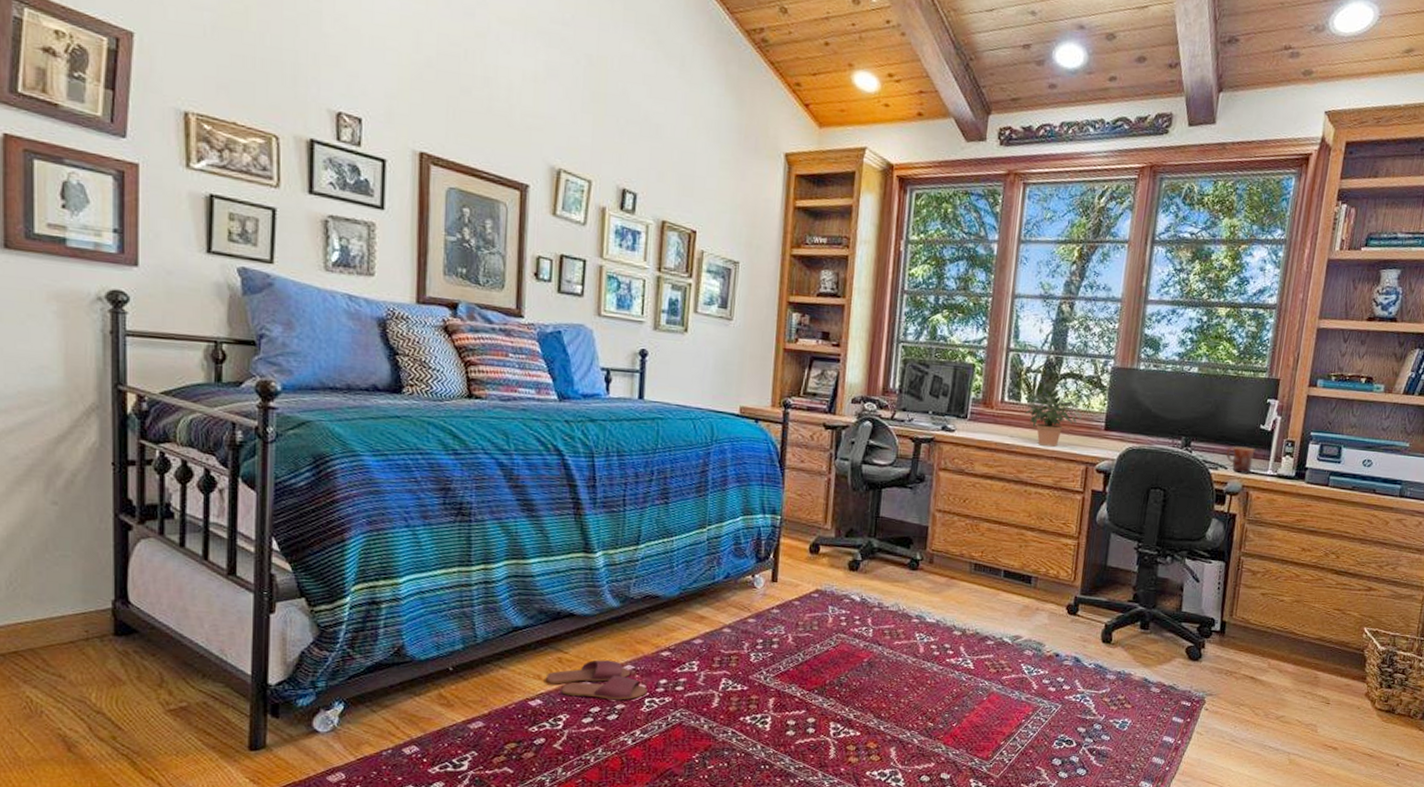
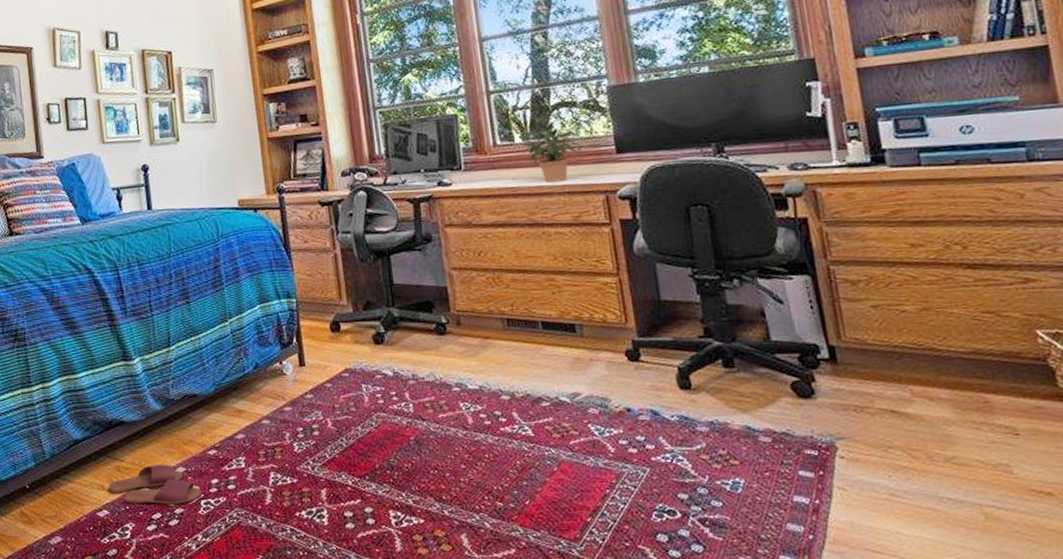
mug: present [1226,446,1255,473] -> none [771,139,810,170]

